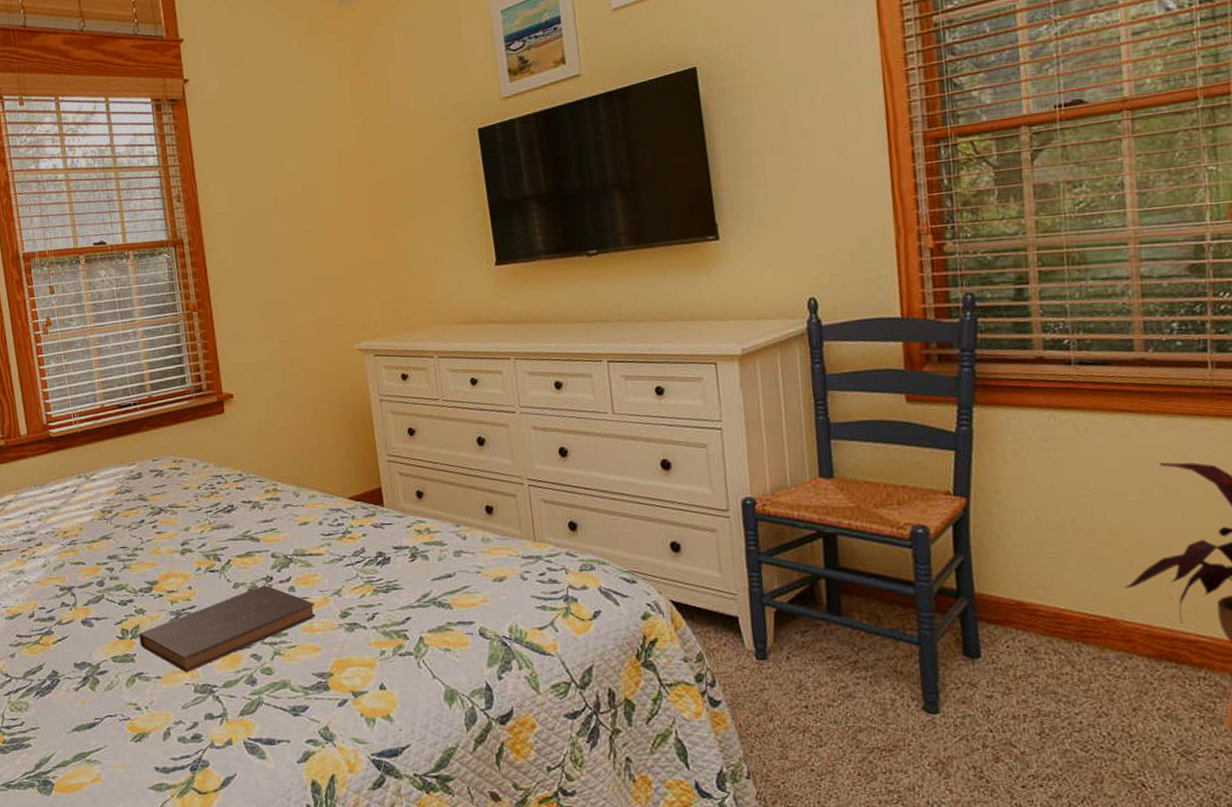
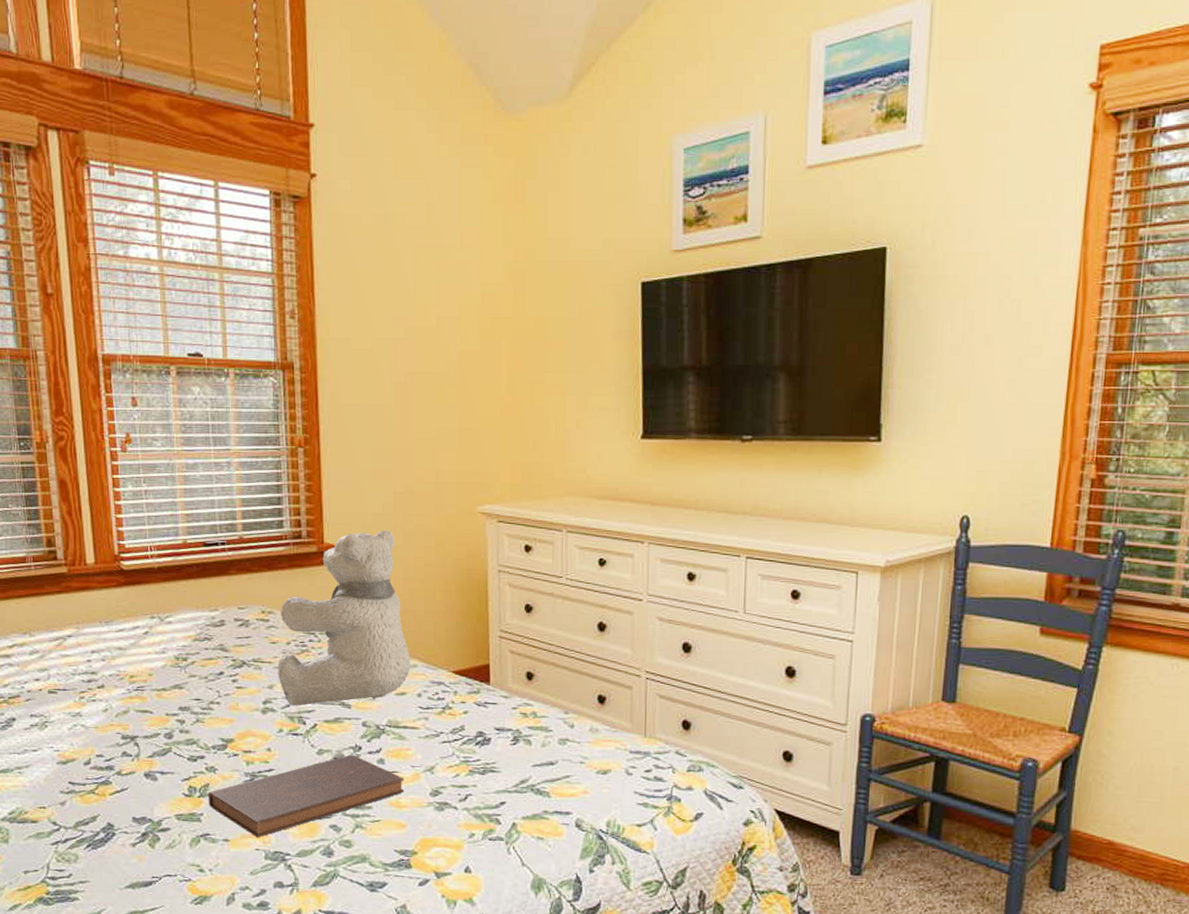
teddy bear: none [189,375,310,545] -> present [278,530,411,706]

